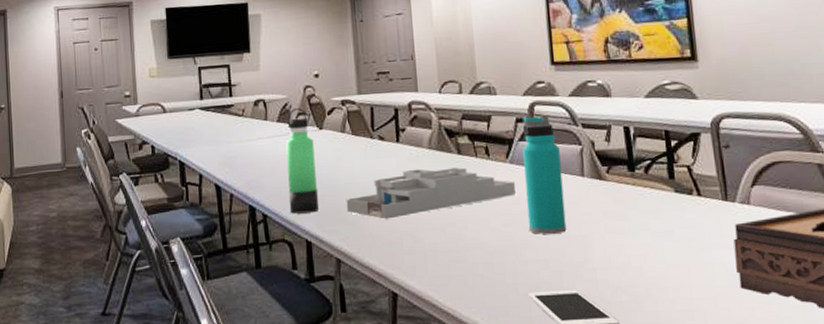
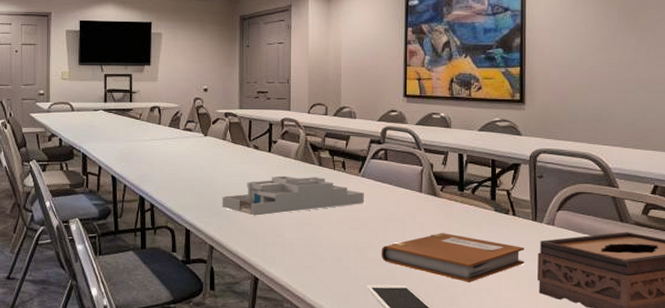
thermos bottle: present [286,107,320,214] -> none [173,116,199,206]
water bottle: present [522,115,567,235] -> none [372,139,404,239]
notebook: none [541,223,718,281] -> present [381,233,524,282]

